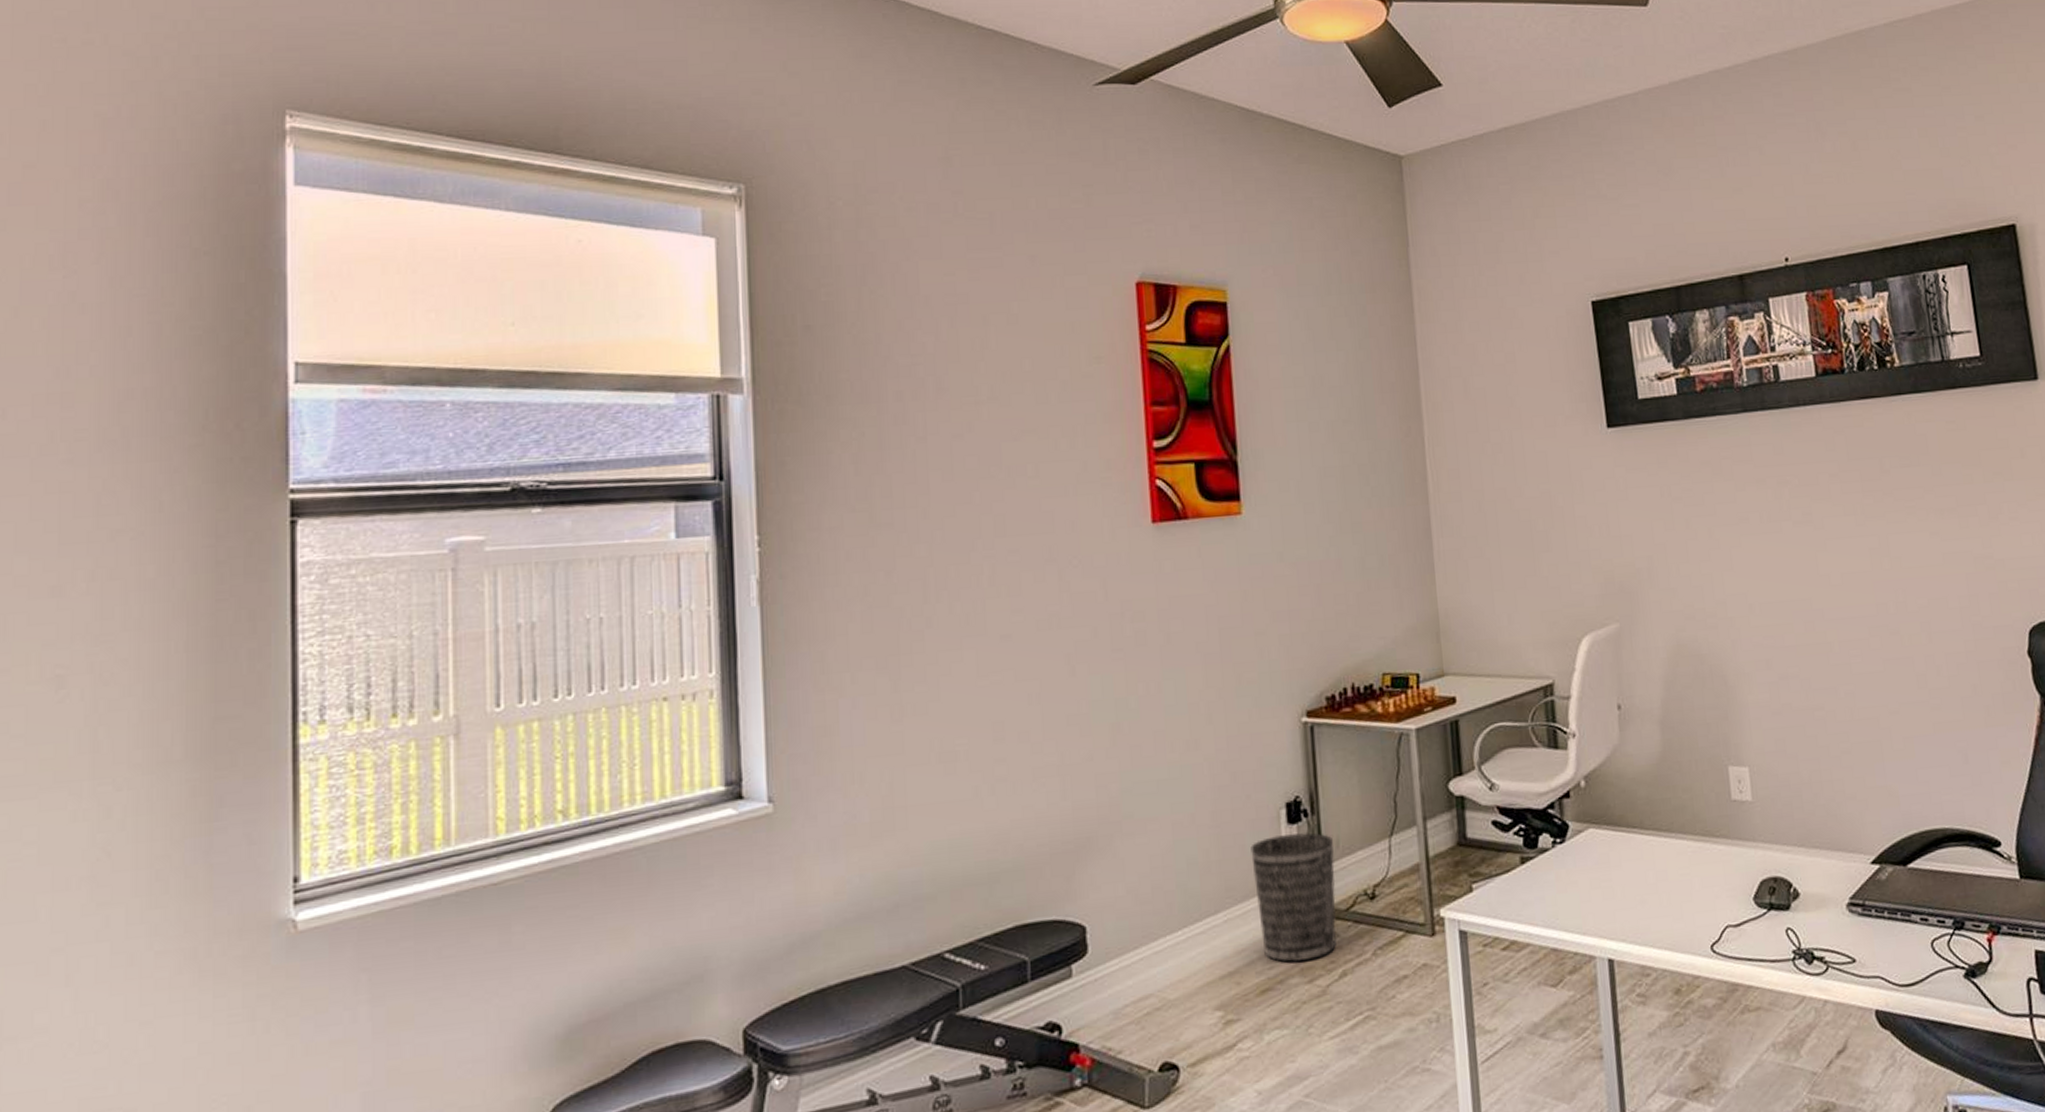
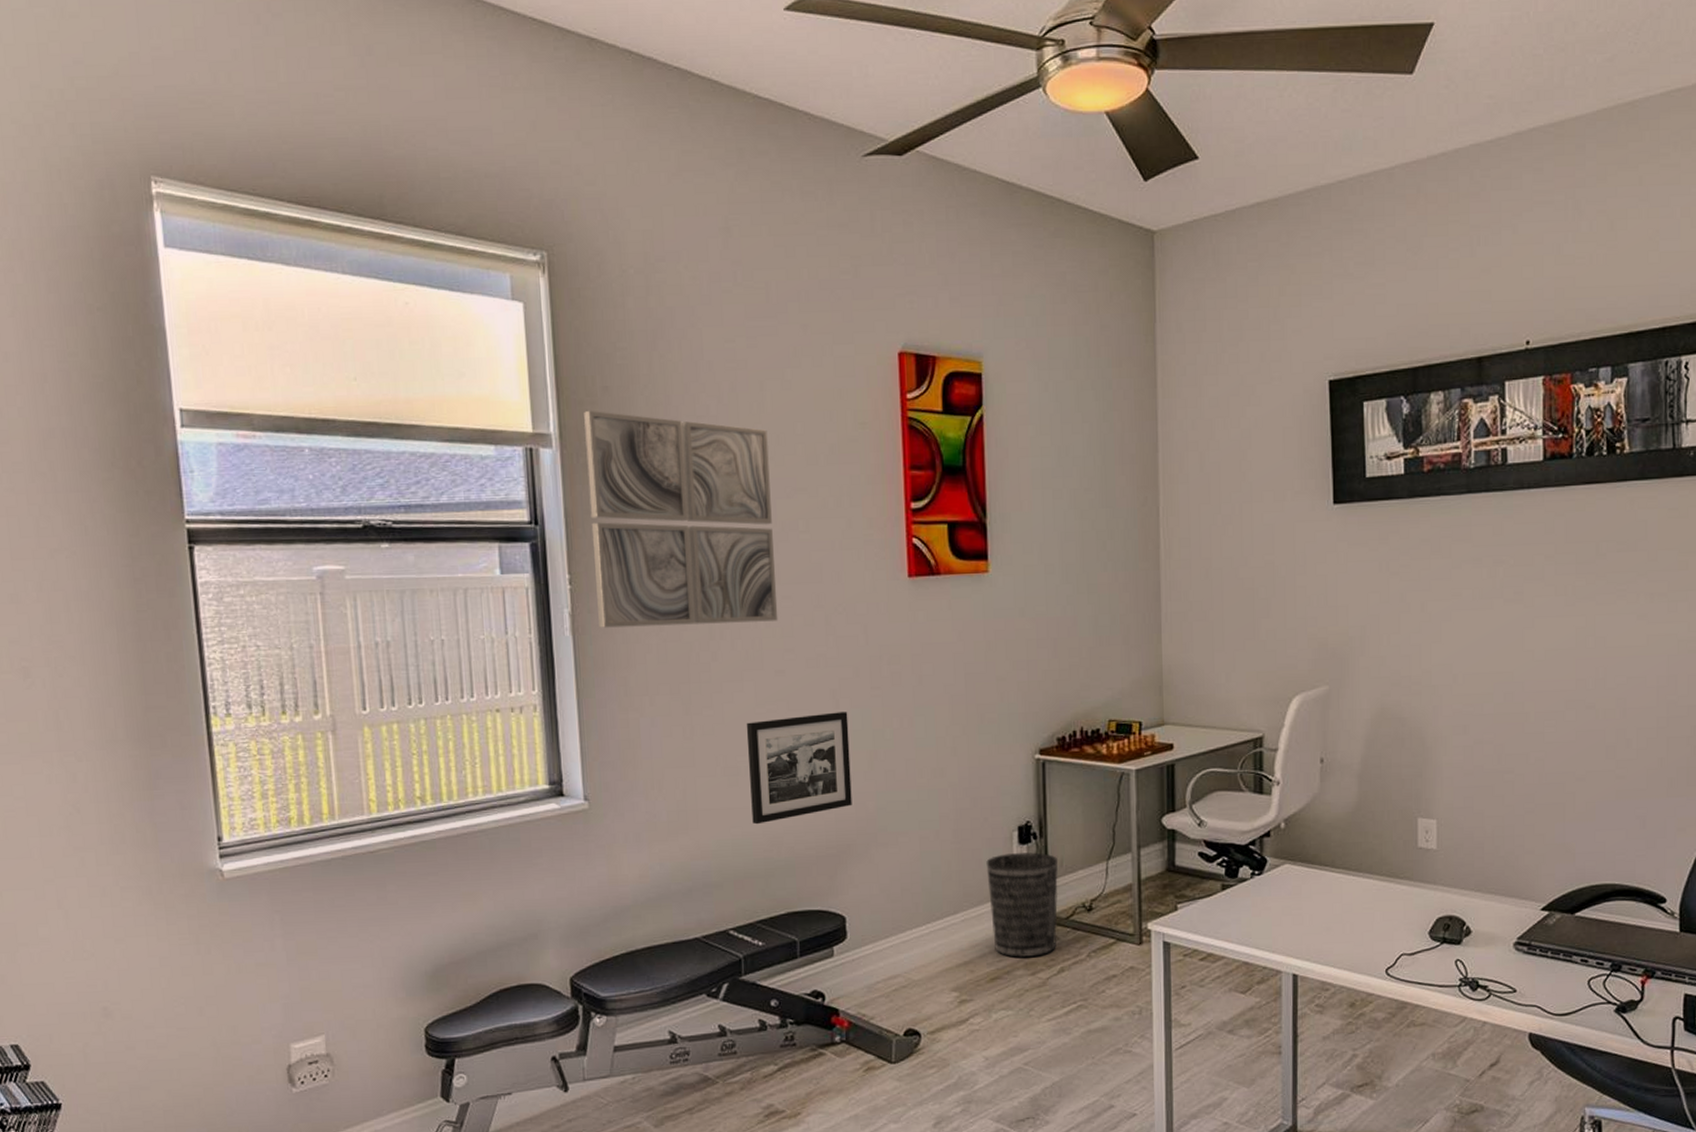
wall art: none [781,351,1004,596] -> present [584,410,778,628]
picture frame: none [965,679,1092,820] -> present [746,712,852,825]

